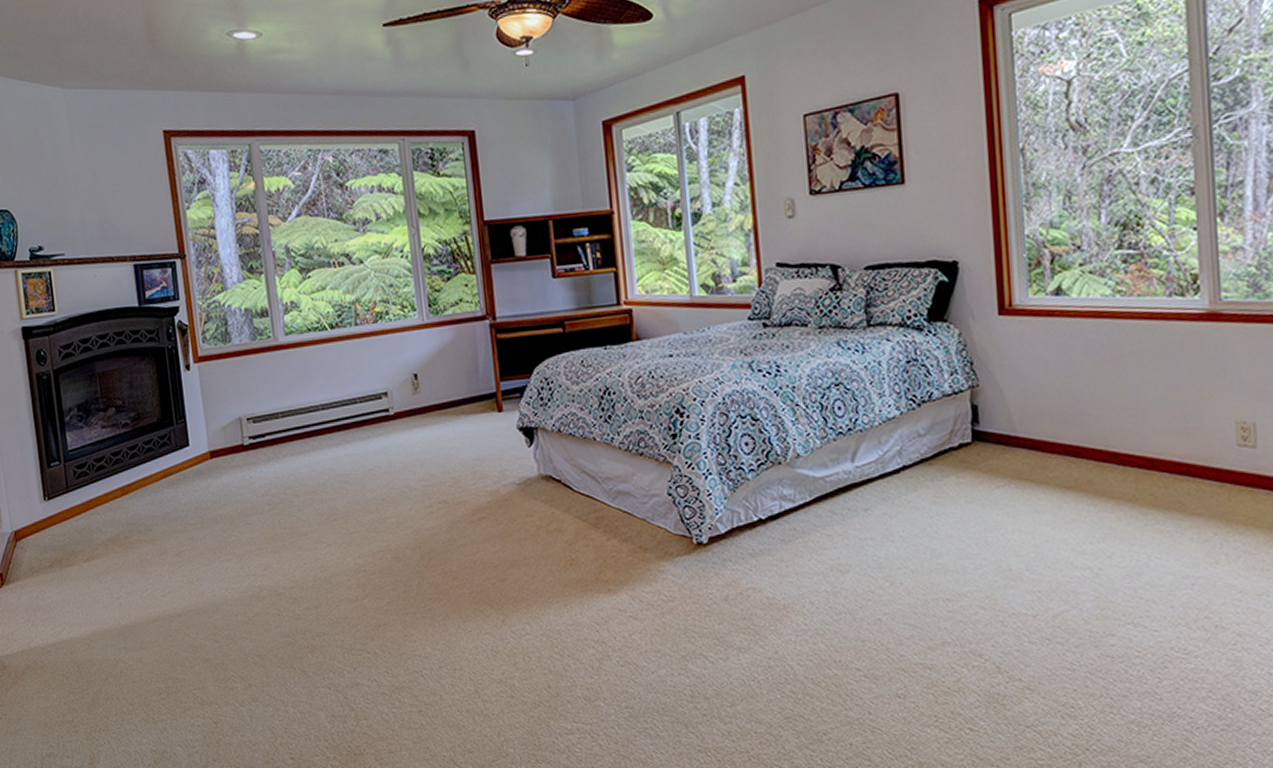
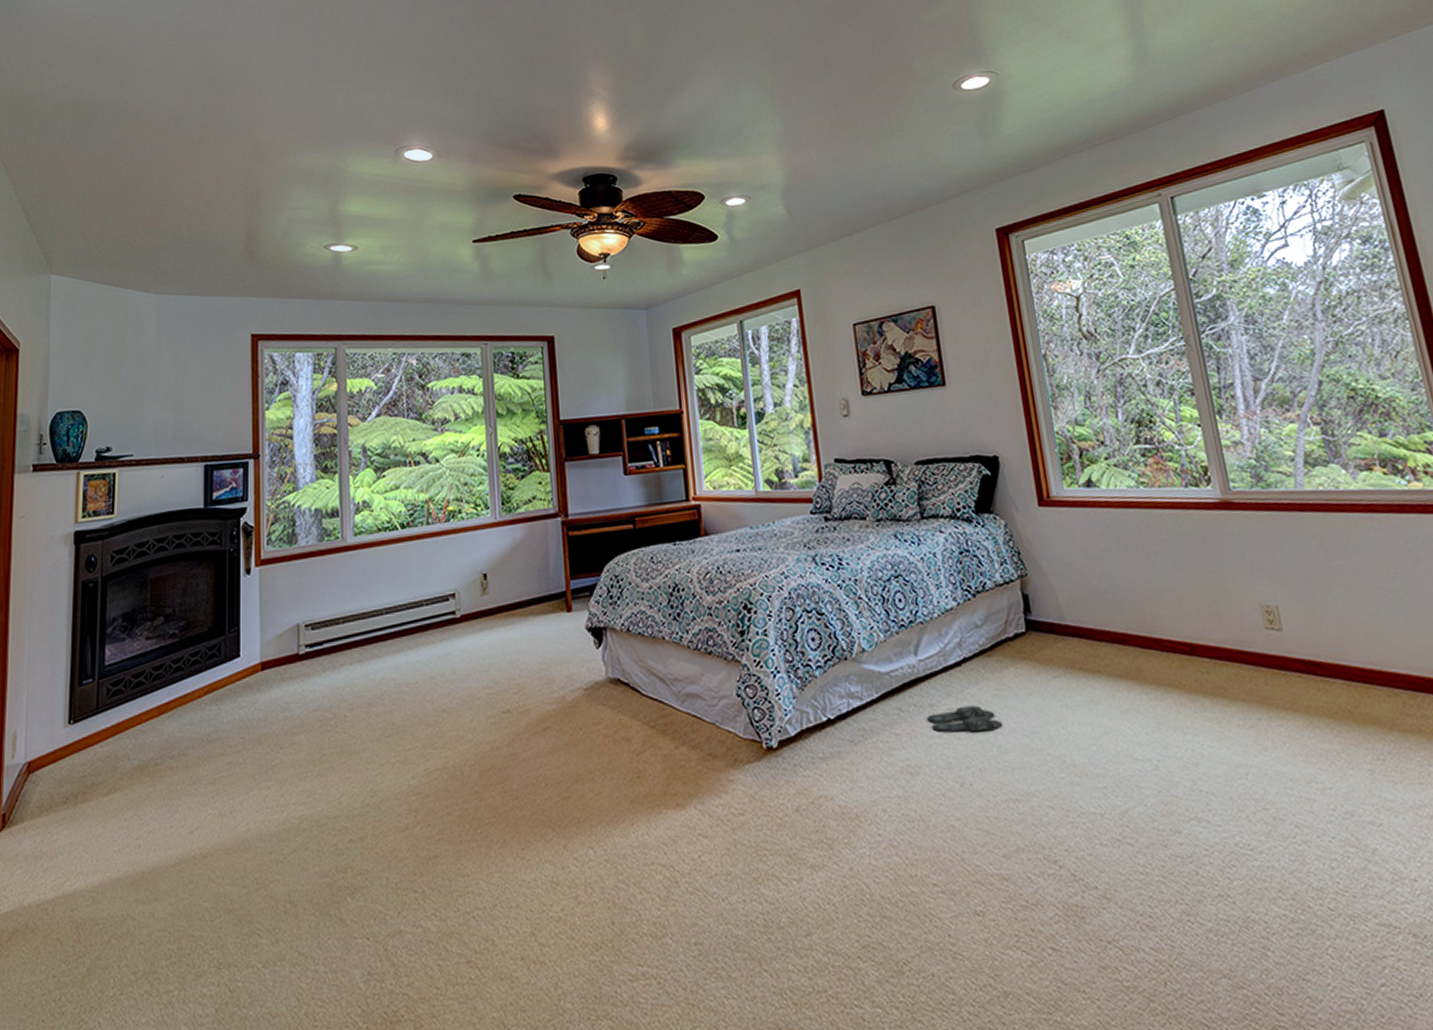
slippers: none [861,511,939,536] -> present [927,705,1003,733]

